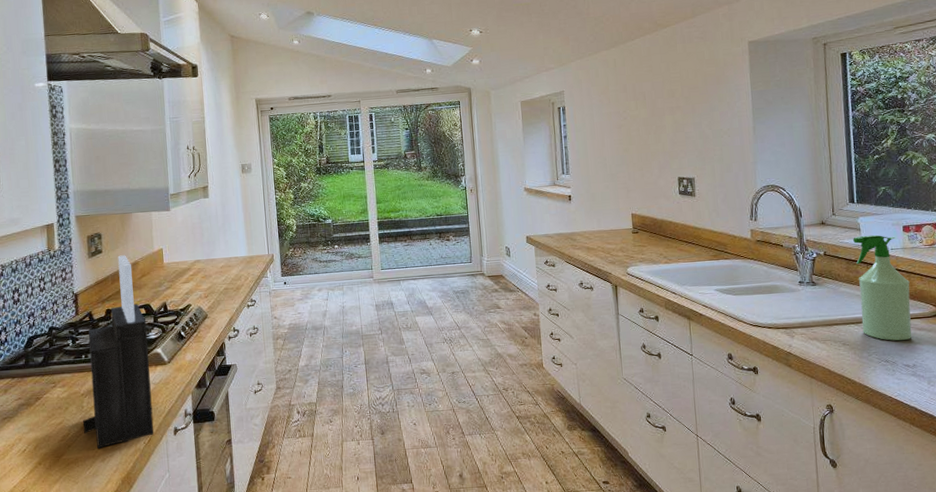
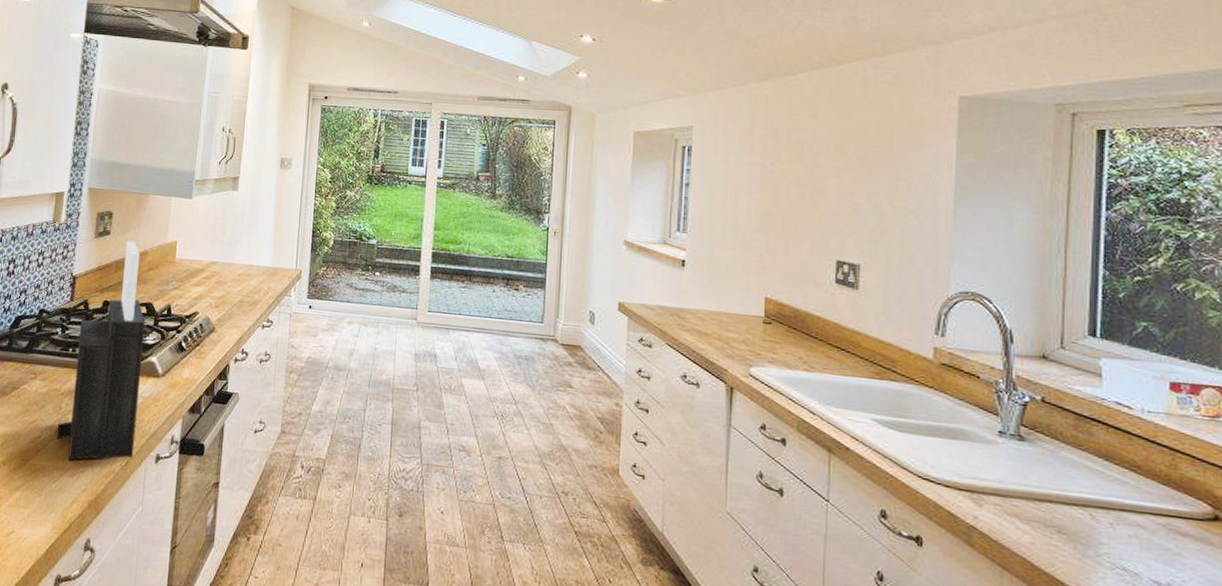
spray bottle: present [853,234,912,341] -> none [1089,384,1173,546]

